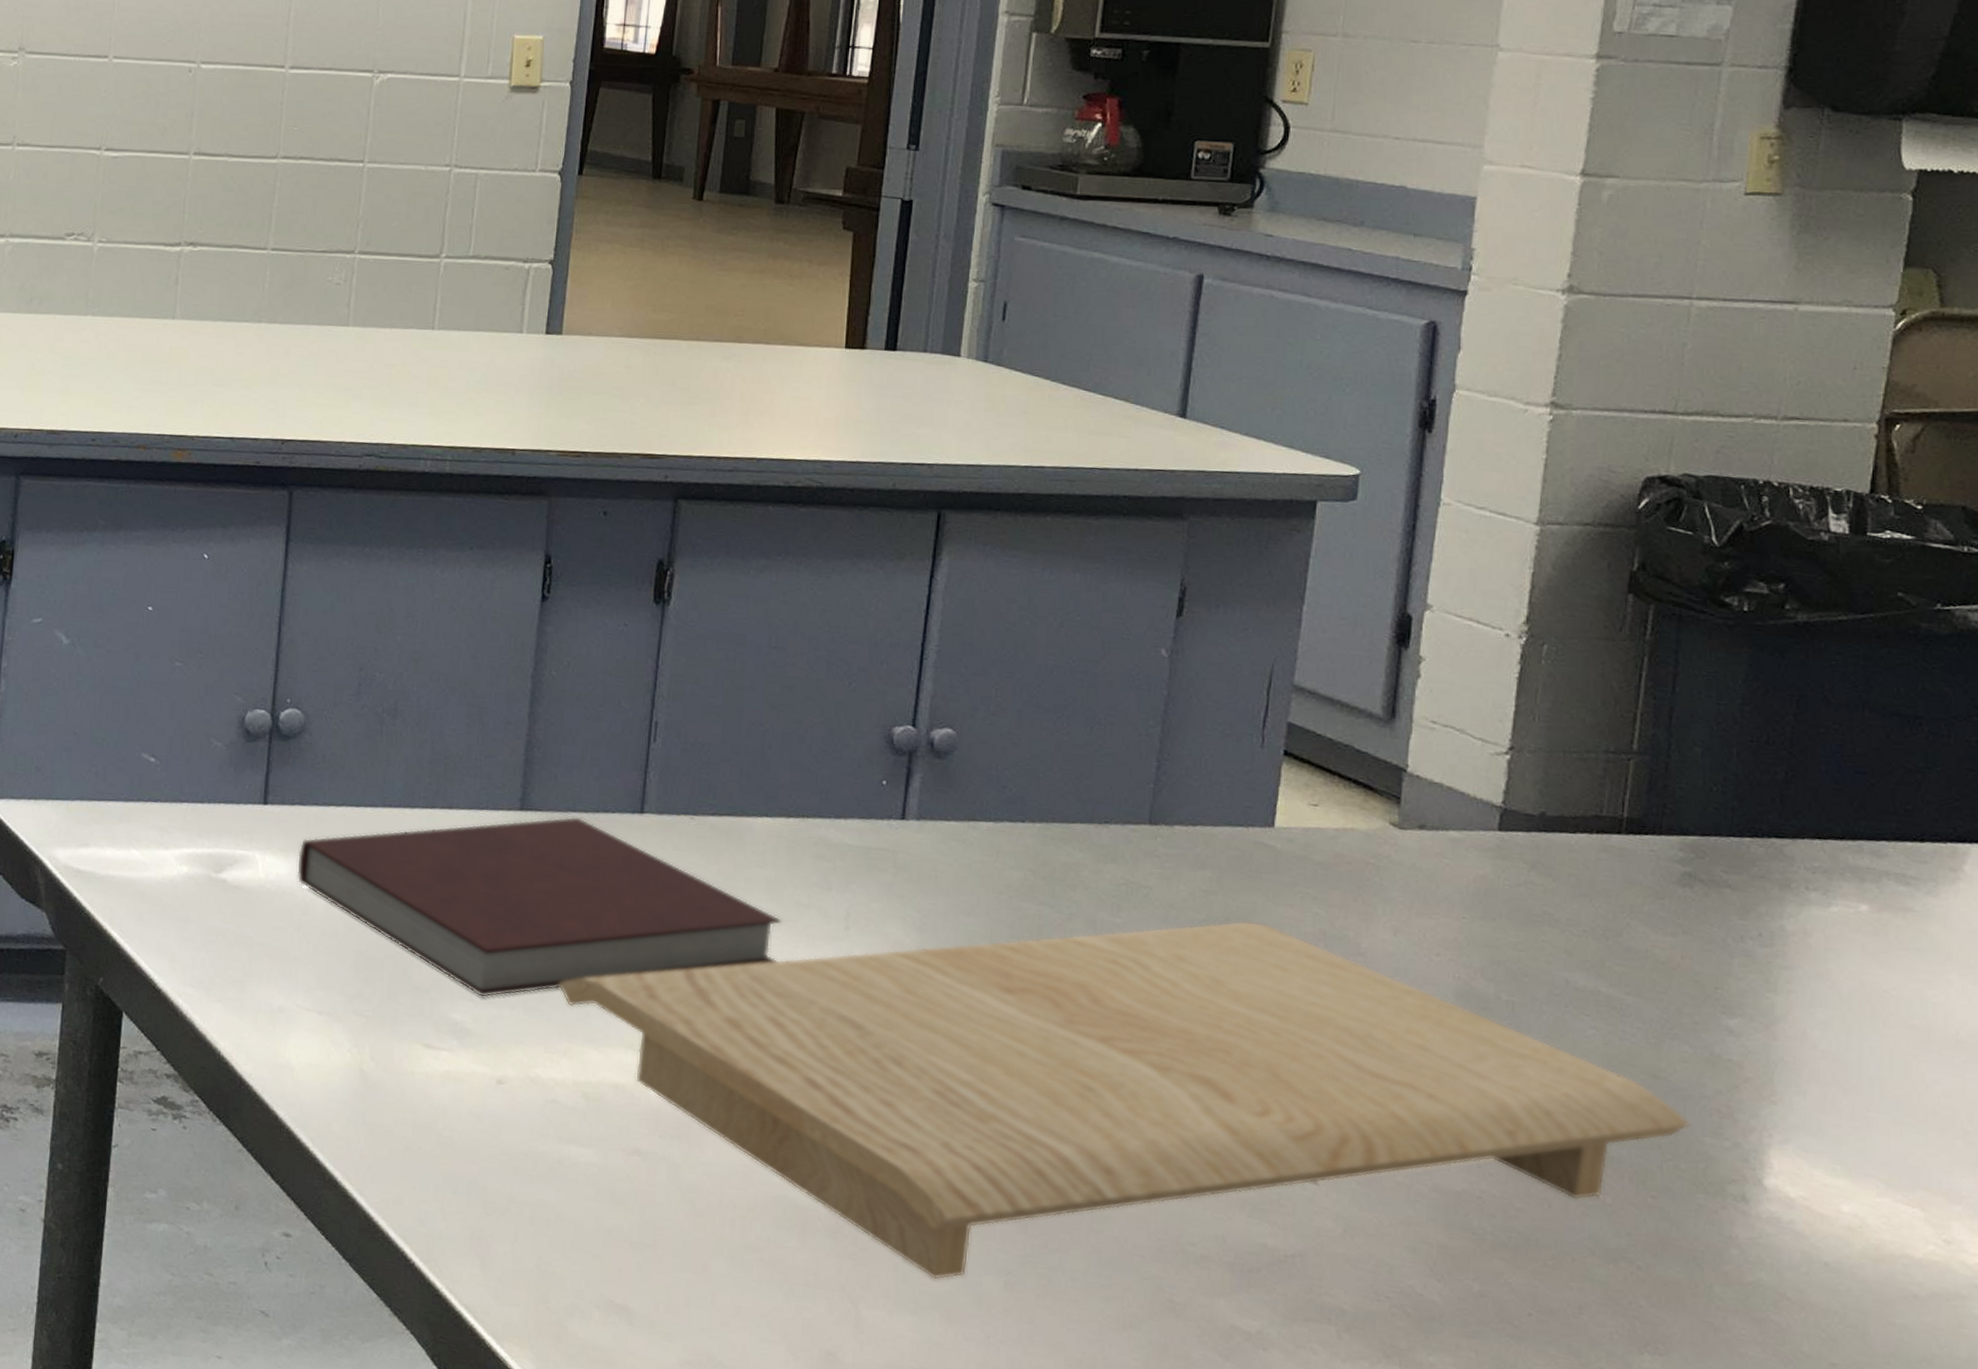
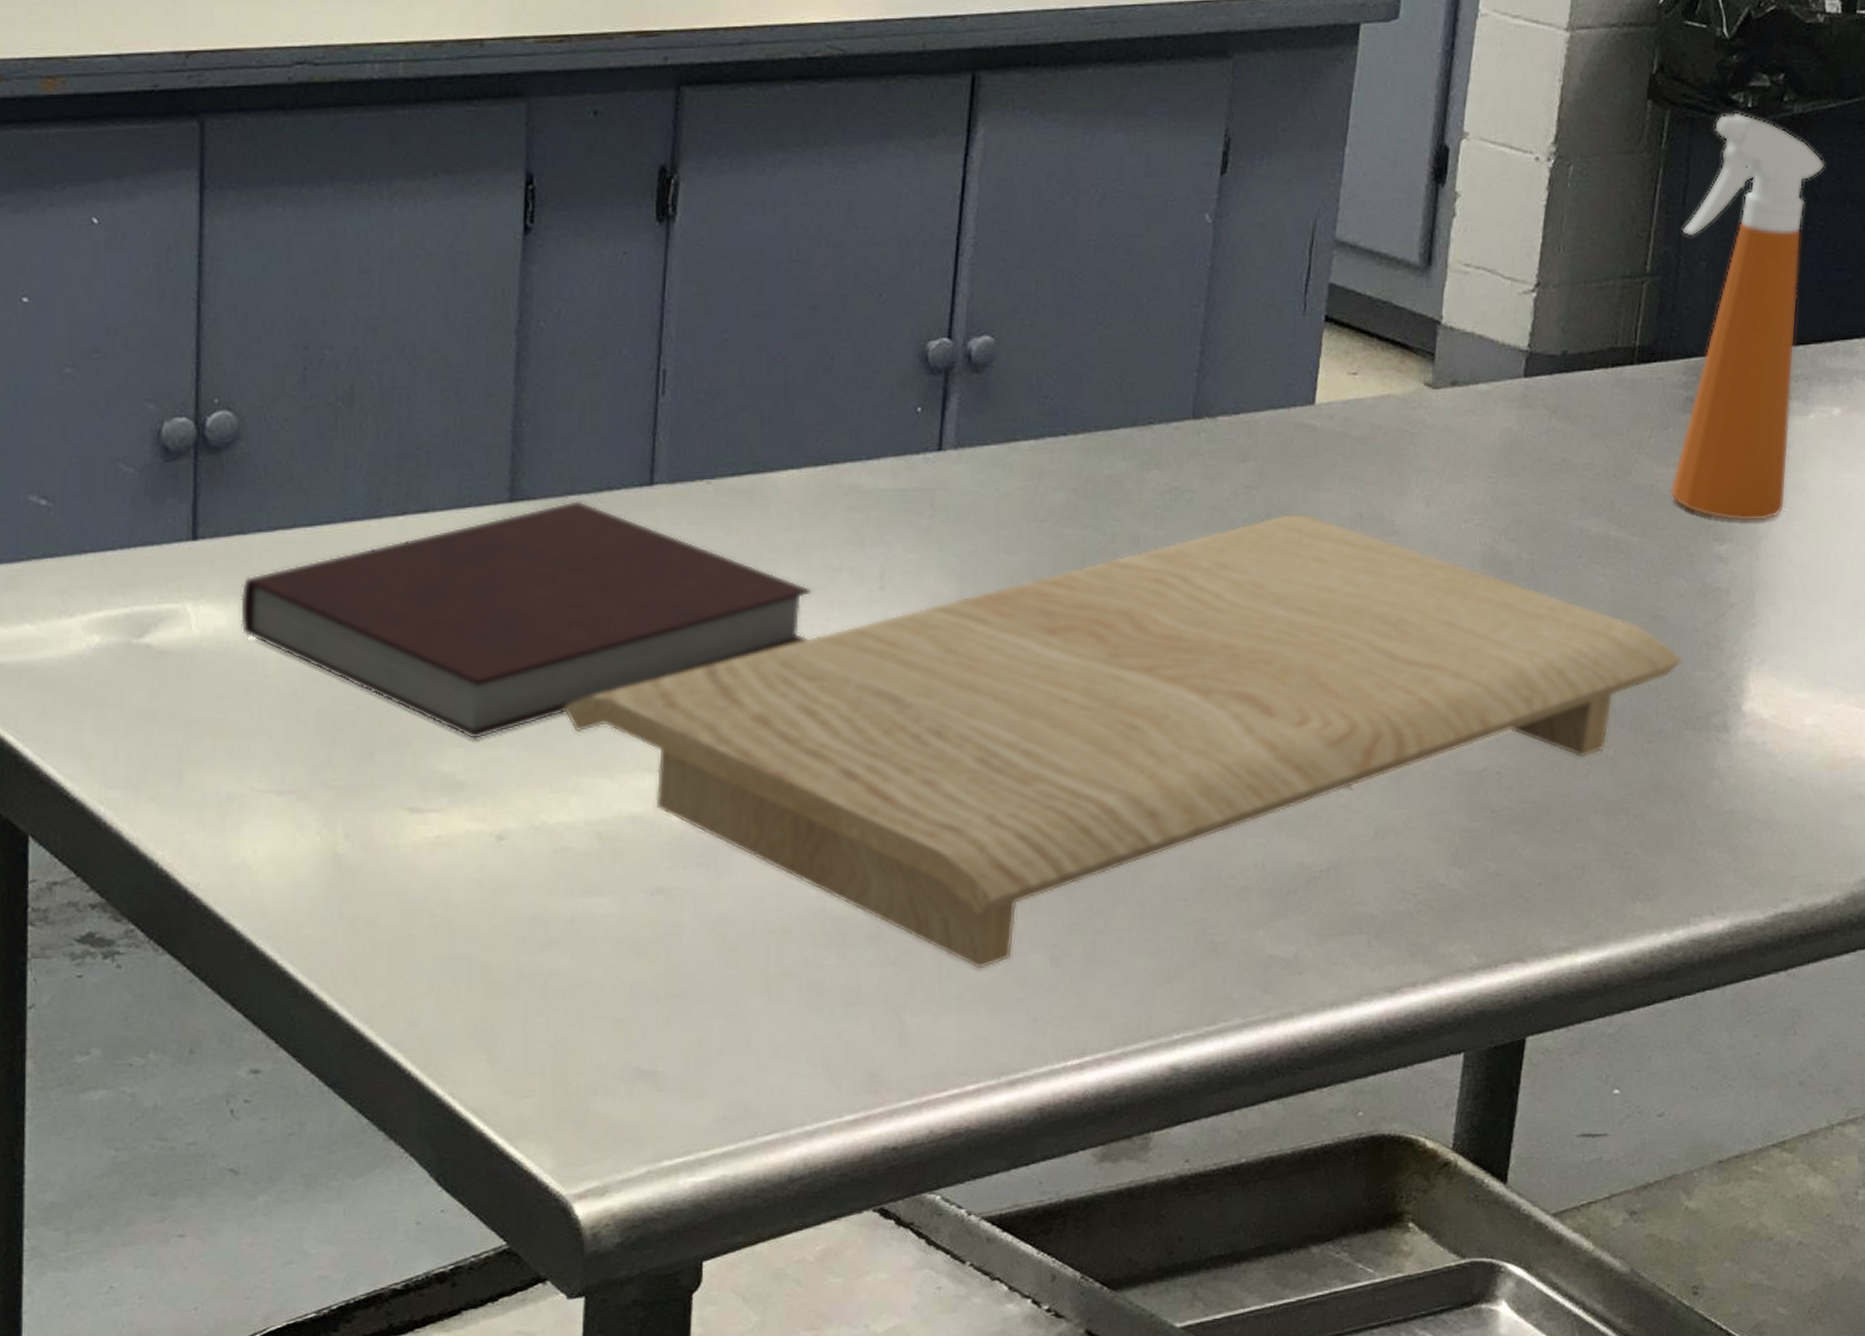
spray bottle: none [1668,614,1838,1003] -> present [1669,112,1825,522]

